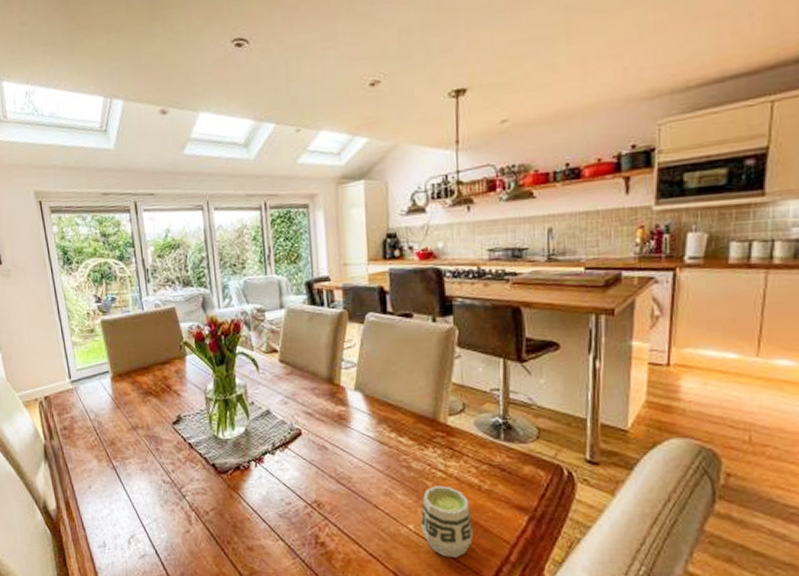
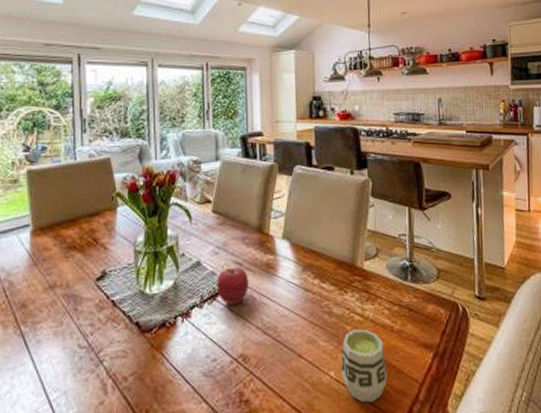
apple: none [287,417,320,454] -> present [217,267,249,305]

